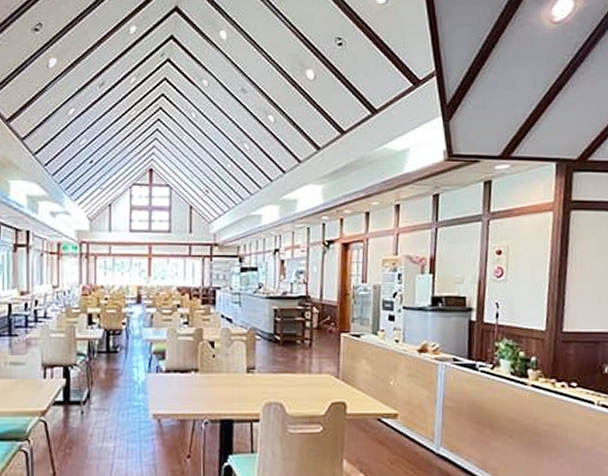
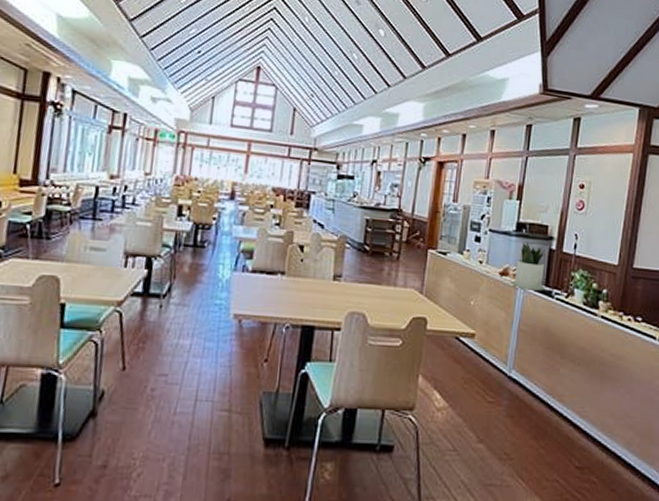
planter: none [431,316,469,366] -> present [511,242,546,292]

